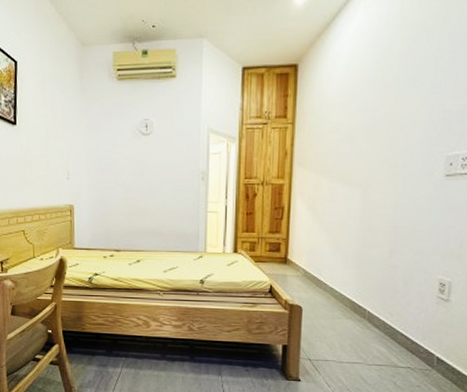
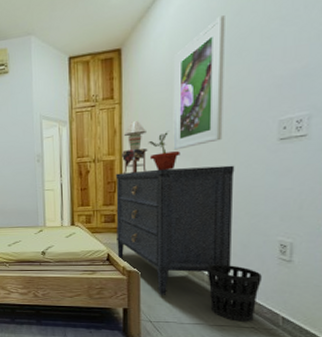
dresser: none [279,197,402,332] -> present [115,165,235,295]
table lamp: none [292,144,319,200] -> present [122,121,148,174]
potted plant: none [319,158,351,199] -> present [148,132,180,170]
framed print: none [343,42,403,179] -> present [173,15,225,150]
wastebasket: none [368,301,421,362] -> present [206,264,262,322]

